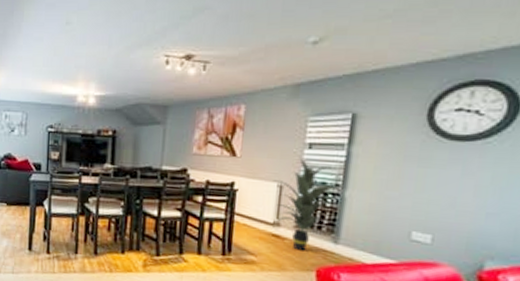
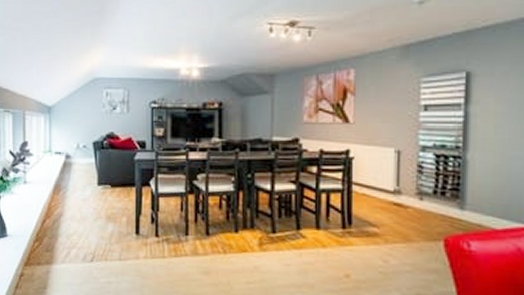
indoor plant: present [274,159,336,251] -> none [391,122,457,220]

